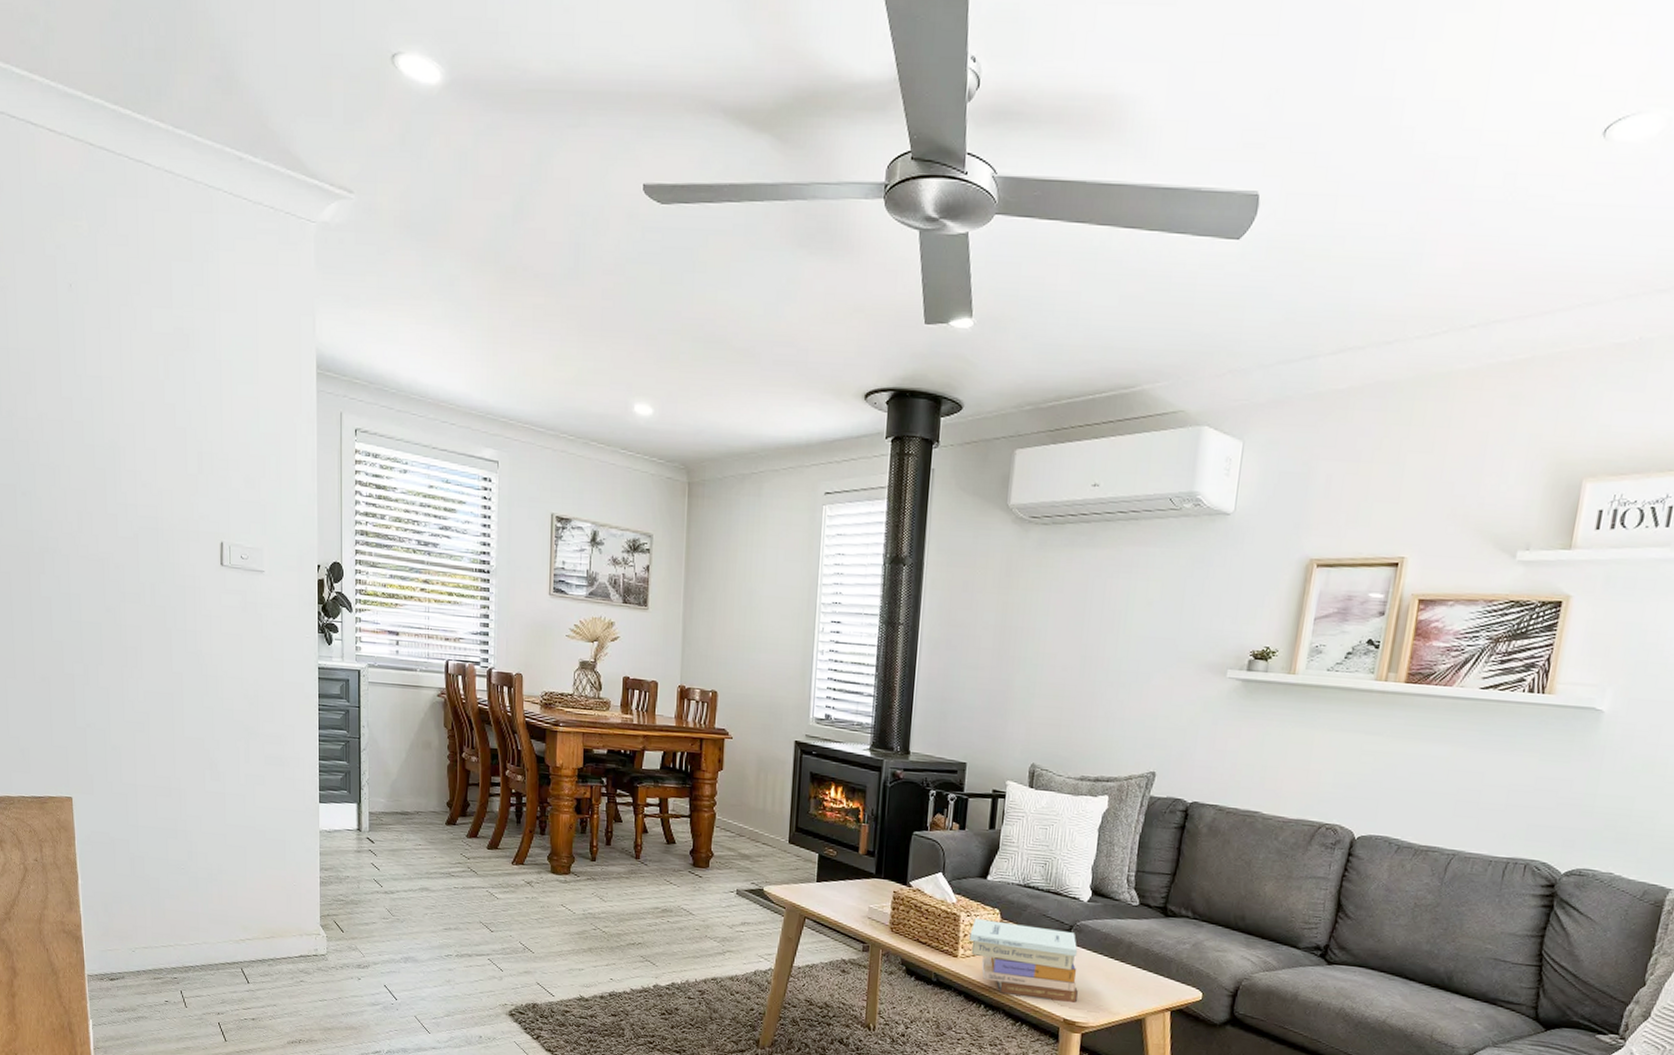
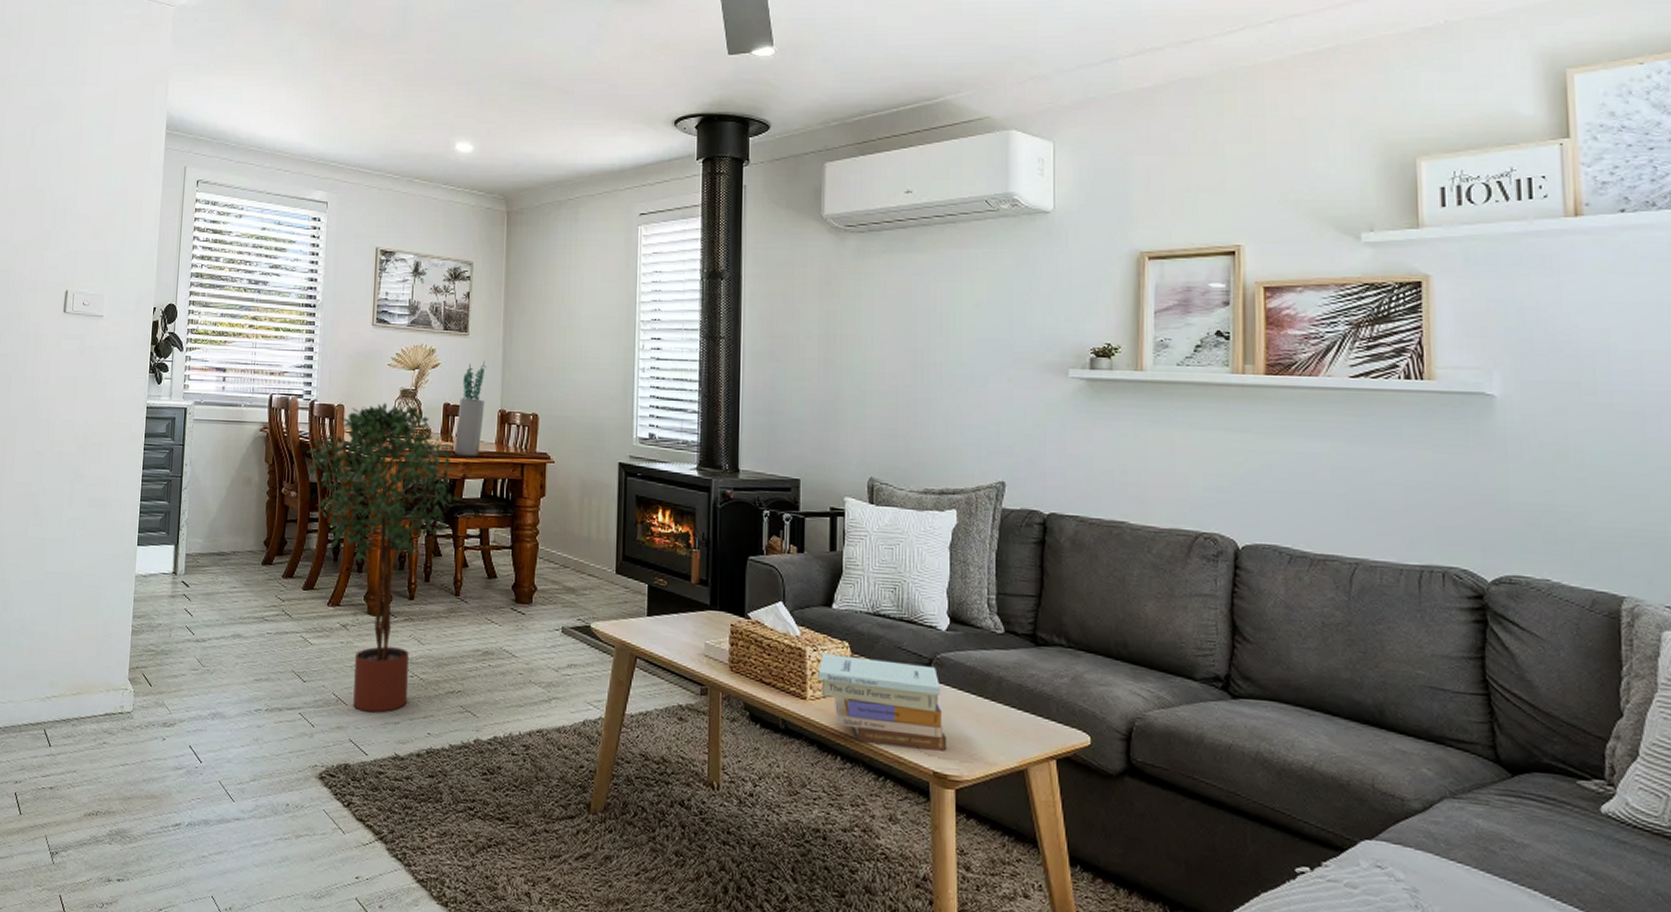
potted tree: none [486,673,641,960] -> present [306,402,461,713]
vase: none [634,635,667,731] -> present [455,360,487,458]

